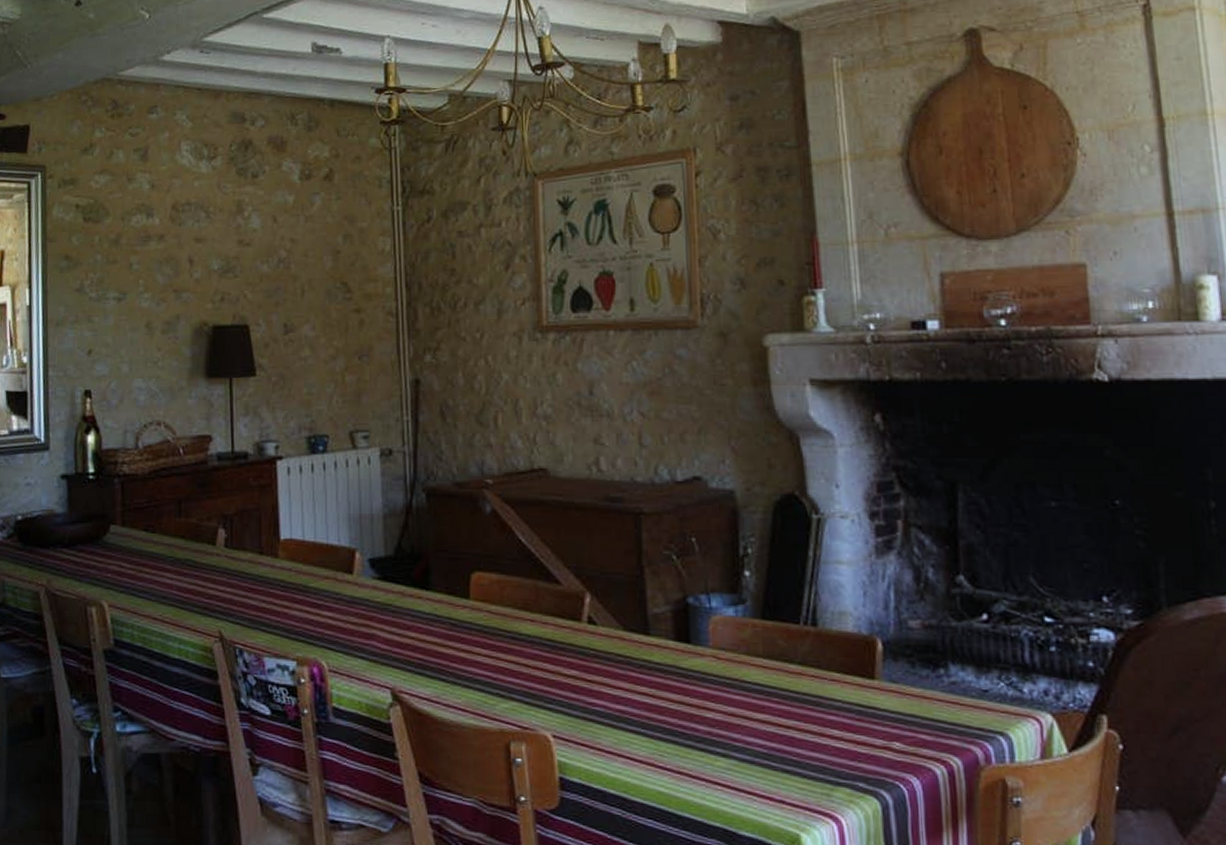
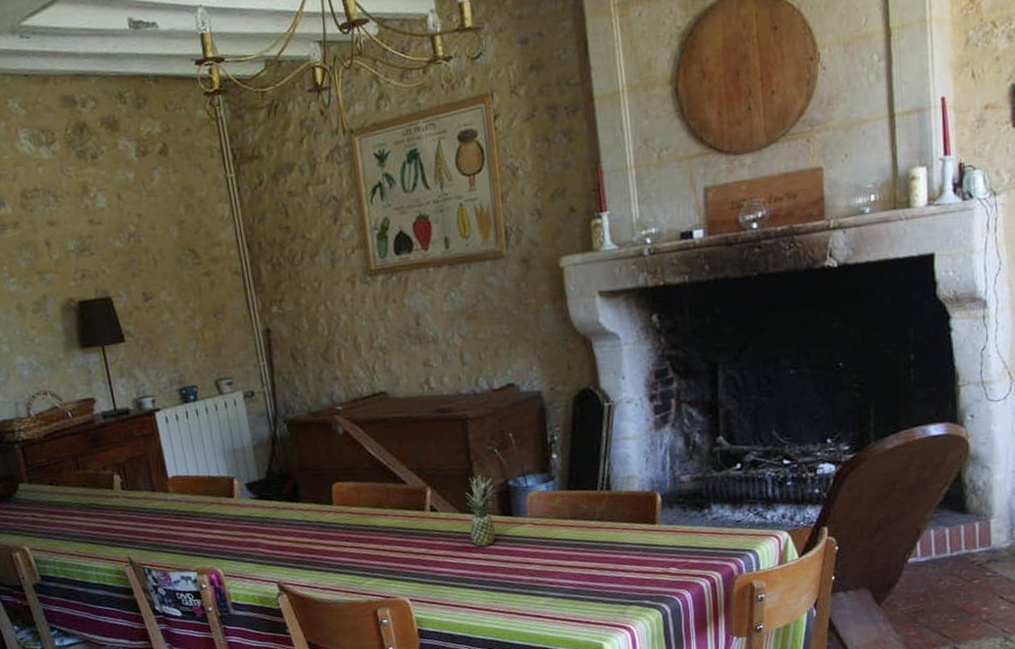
fruit: none [633,585,668,679] -> present [465,475,496,547]

